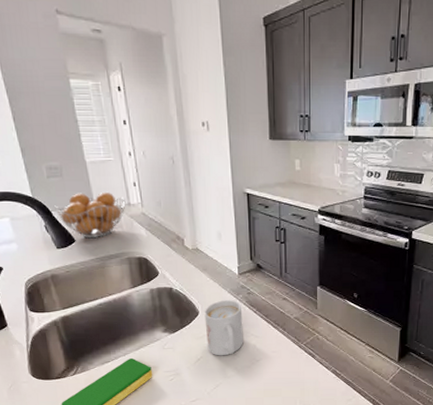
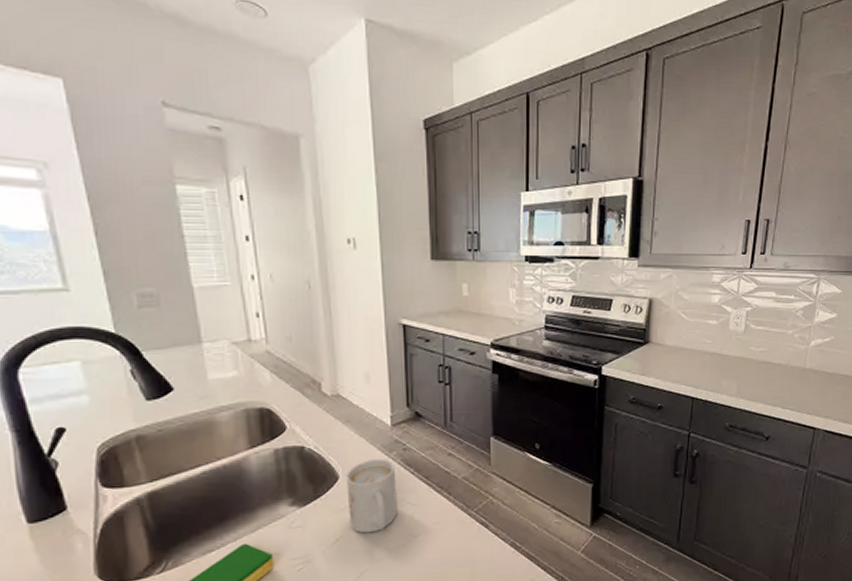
fruit basket: present [54,193,126,237] -> none [146,326,245,384]

